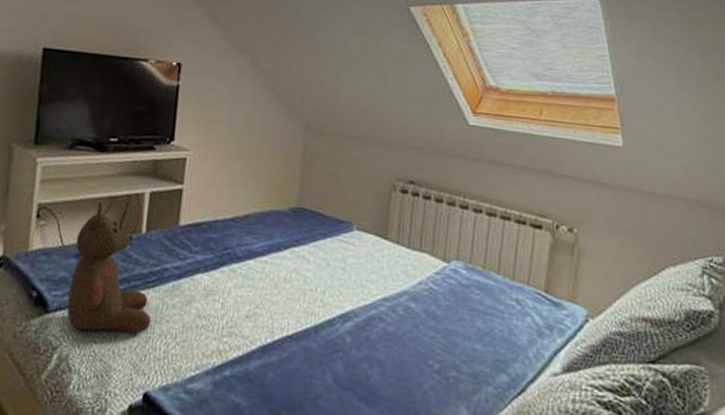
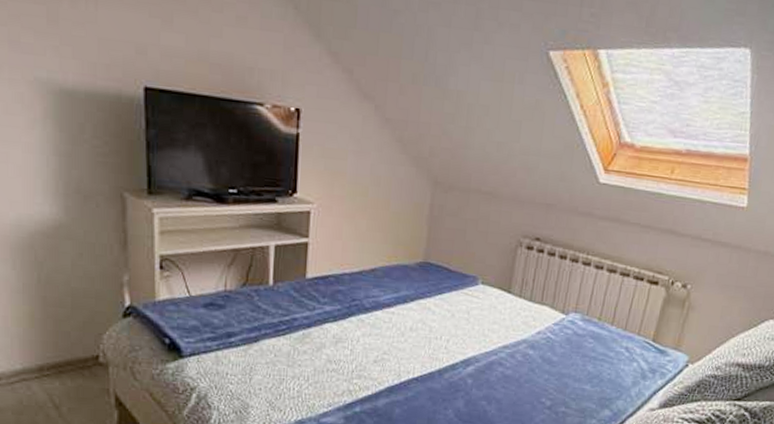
teddy bear: present [66,201,151,333] -> none [200,253,284,375]

